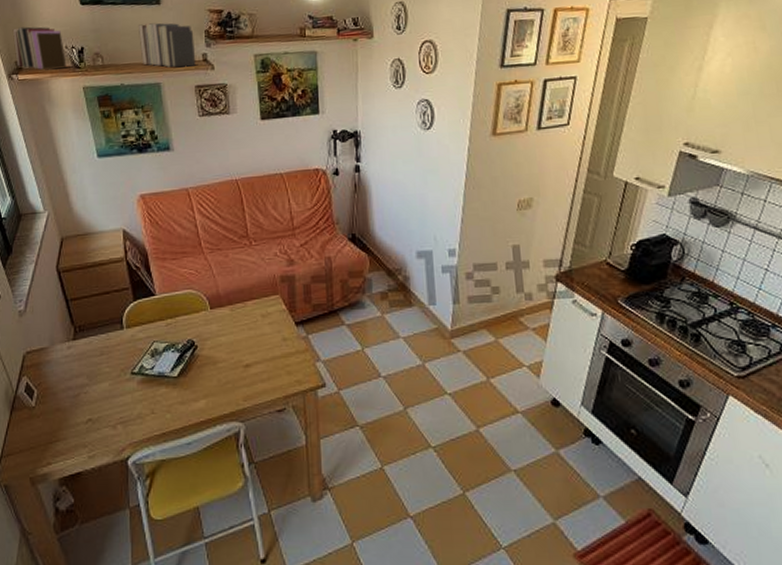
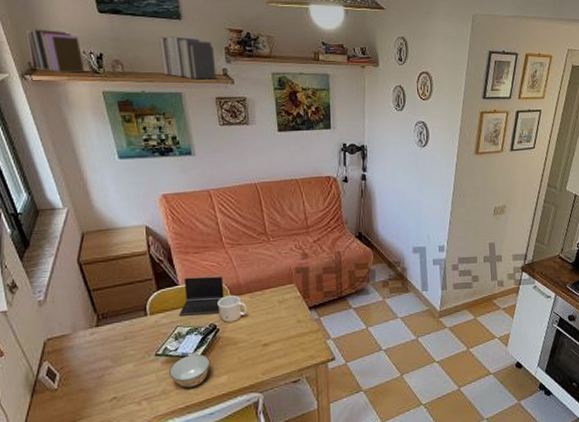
soup bowl: none [145,373,188,412] -> present [169,353,211,388]
laptop computer: none [156,285,203,330] -> present [179,276,224,316]
mug: none [196,306,227,338] -> present [217,294,247,322]

